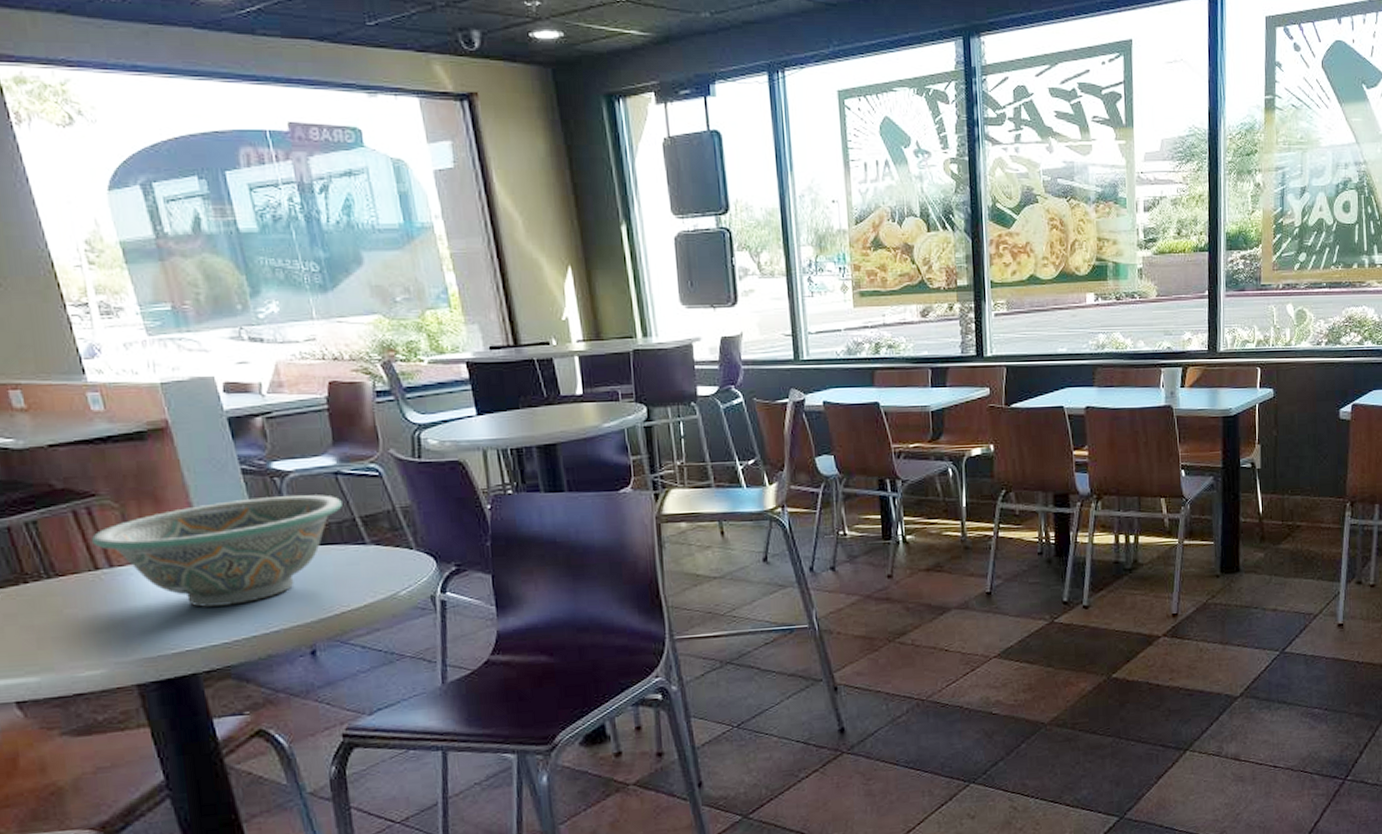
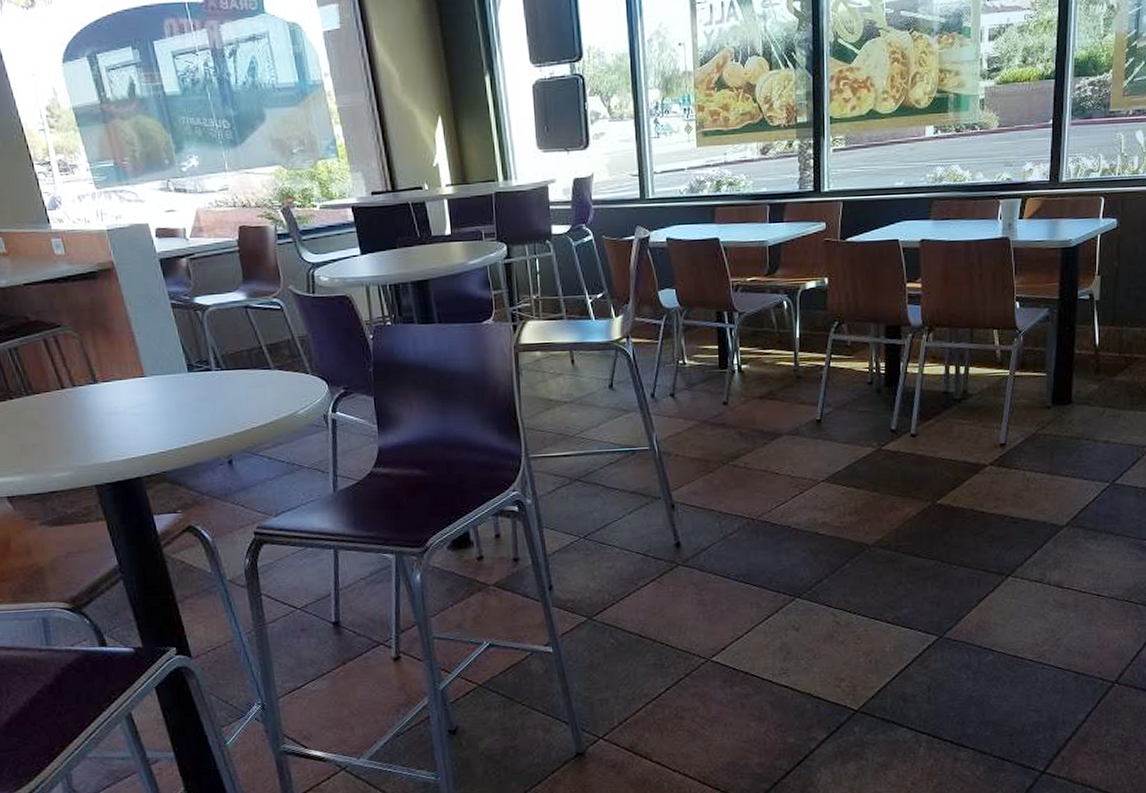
decorative bowl: present [91,494,342,607] -> none [58,326,252,422]

